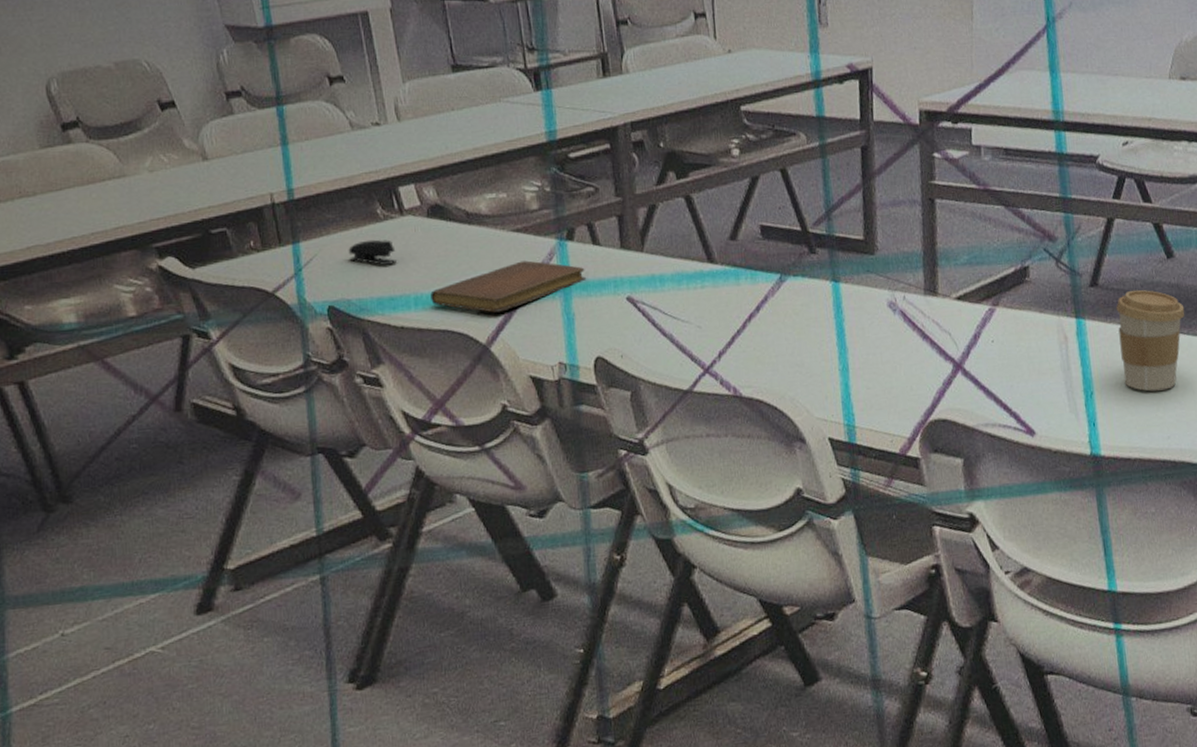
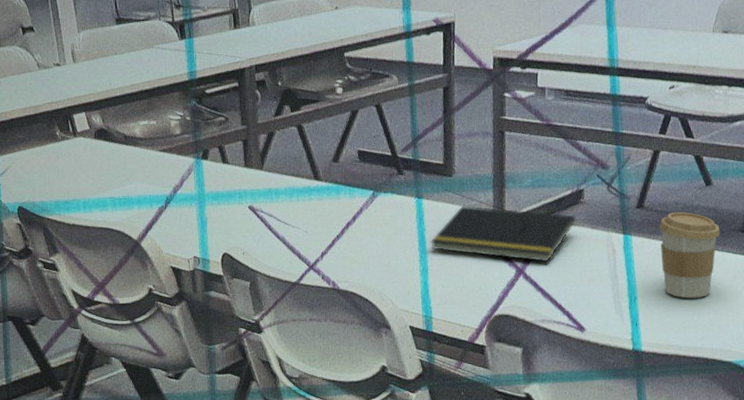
stapler: present [348,239,397,265] -> none [34,155,70,176]
notebook: present [430,260,586,313] -> none [96,175,217,216]
notepad: none [851,288,1021,355] -> present [430,205,576,262]

